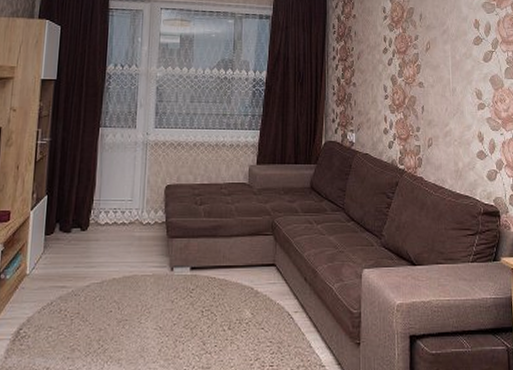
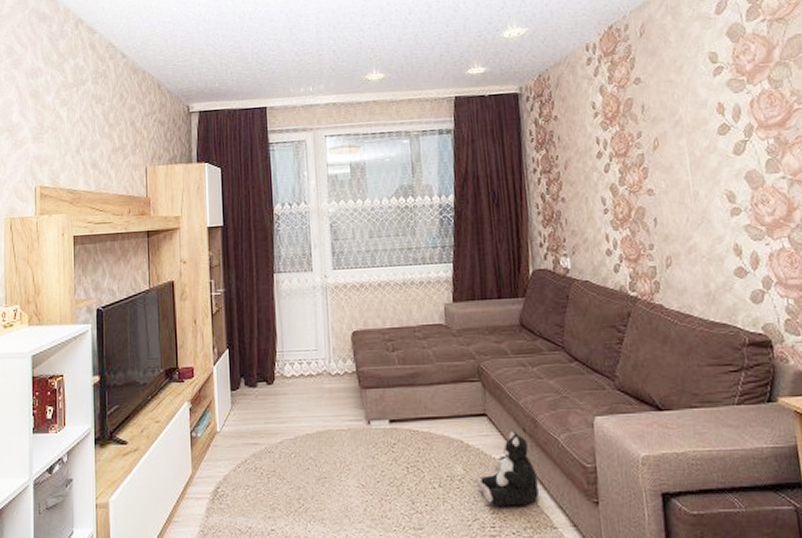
plush toy: none [259,279,312,347] -> present [474,430,539,506]

